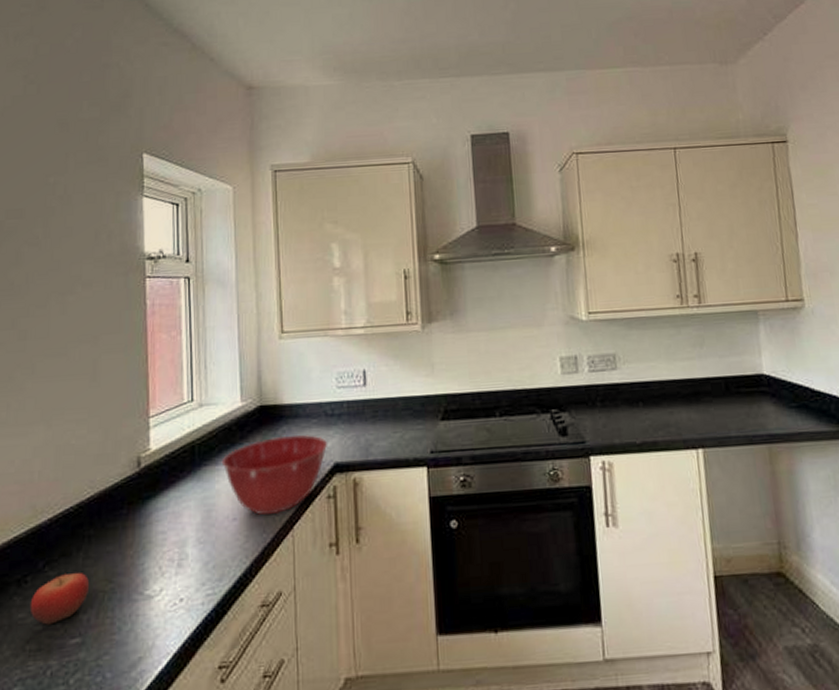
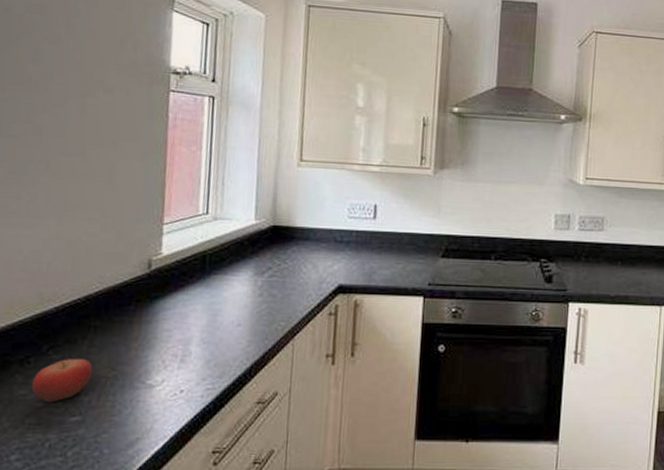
mixing bowl: present [221,435,327,516] -> none [231,255,334,325]

